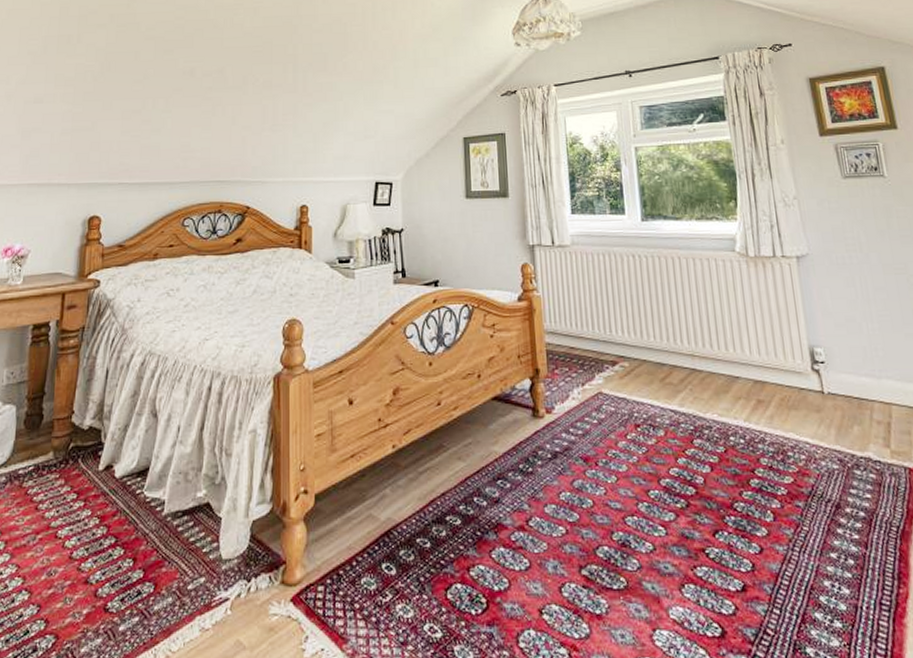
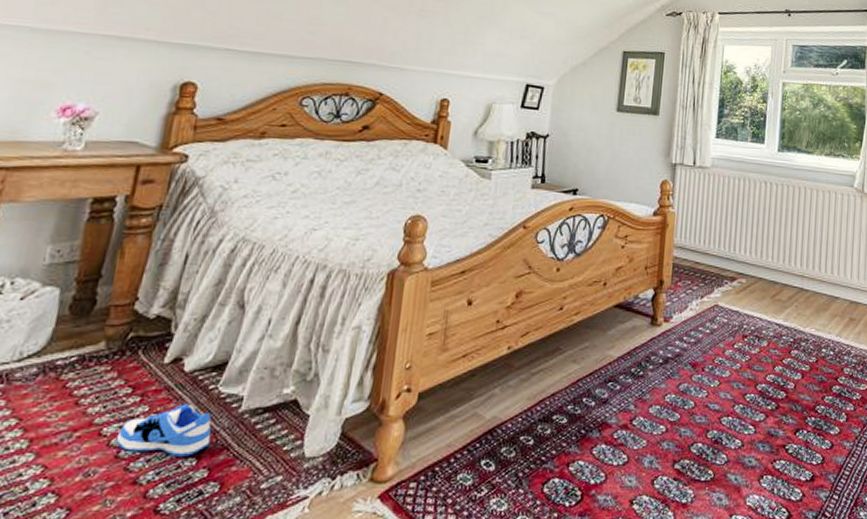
shoe: none [68,508,143,558] -> present [115,404,211,457]

